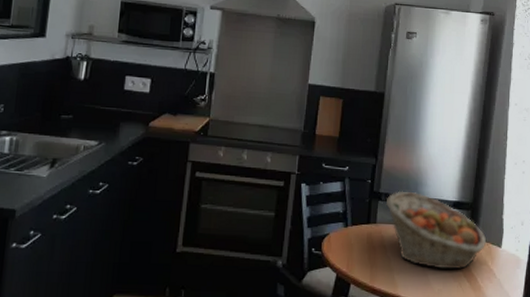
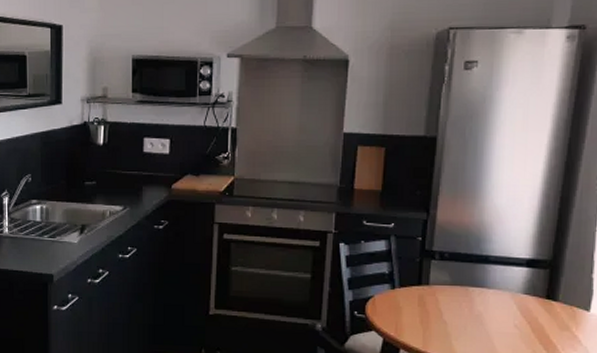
fruit basket: present [386,191,486,270] -> none [441,248,569,336]

